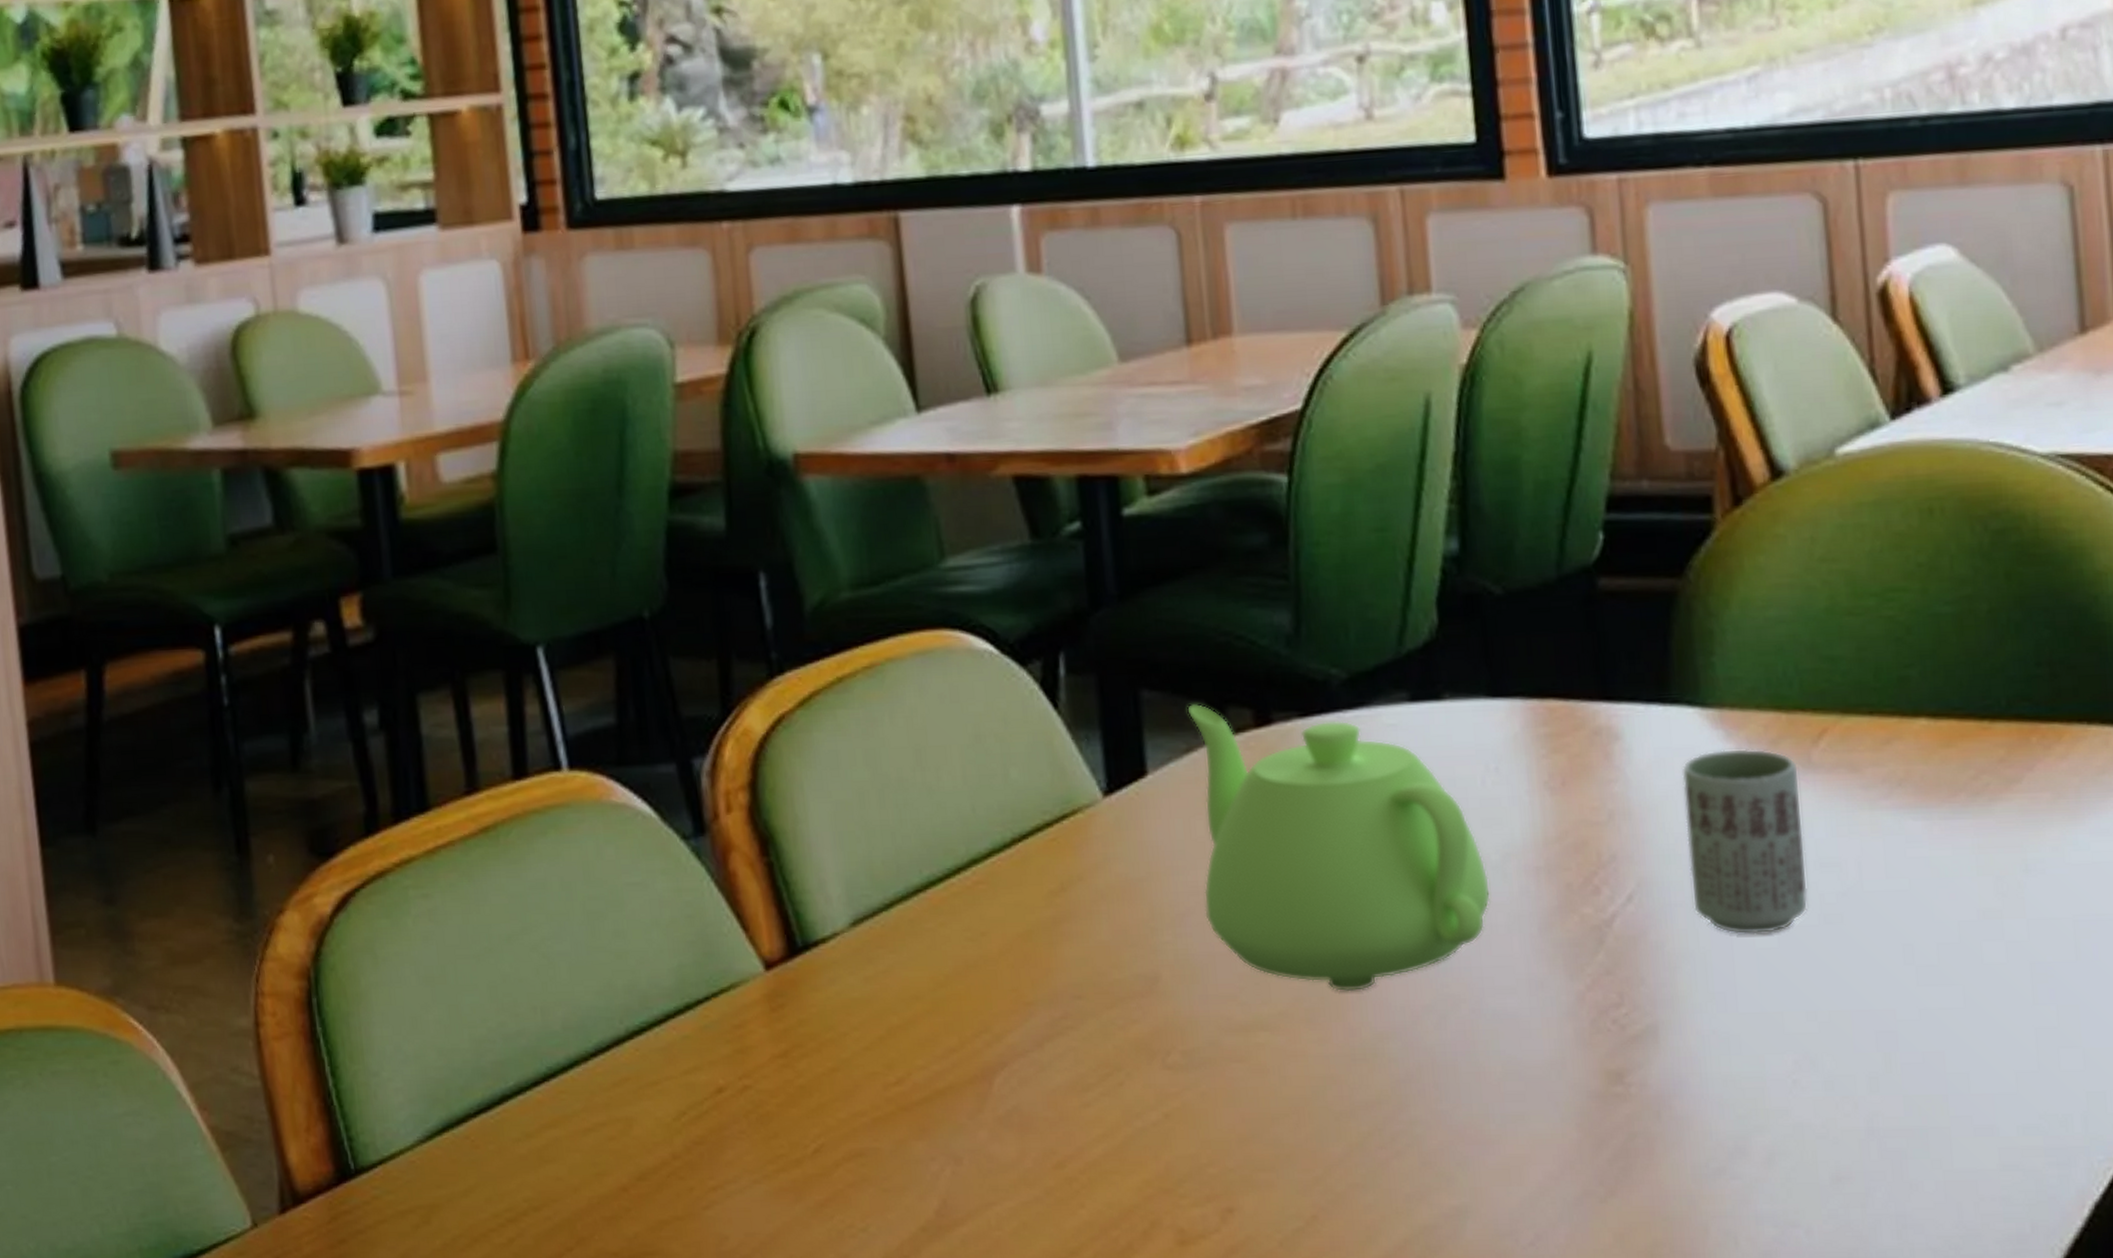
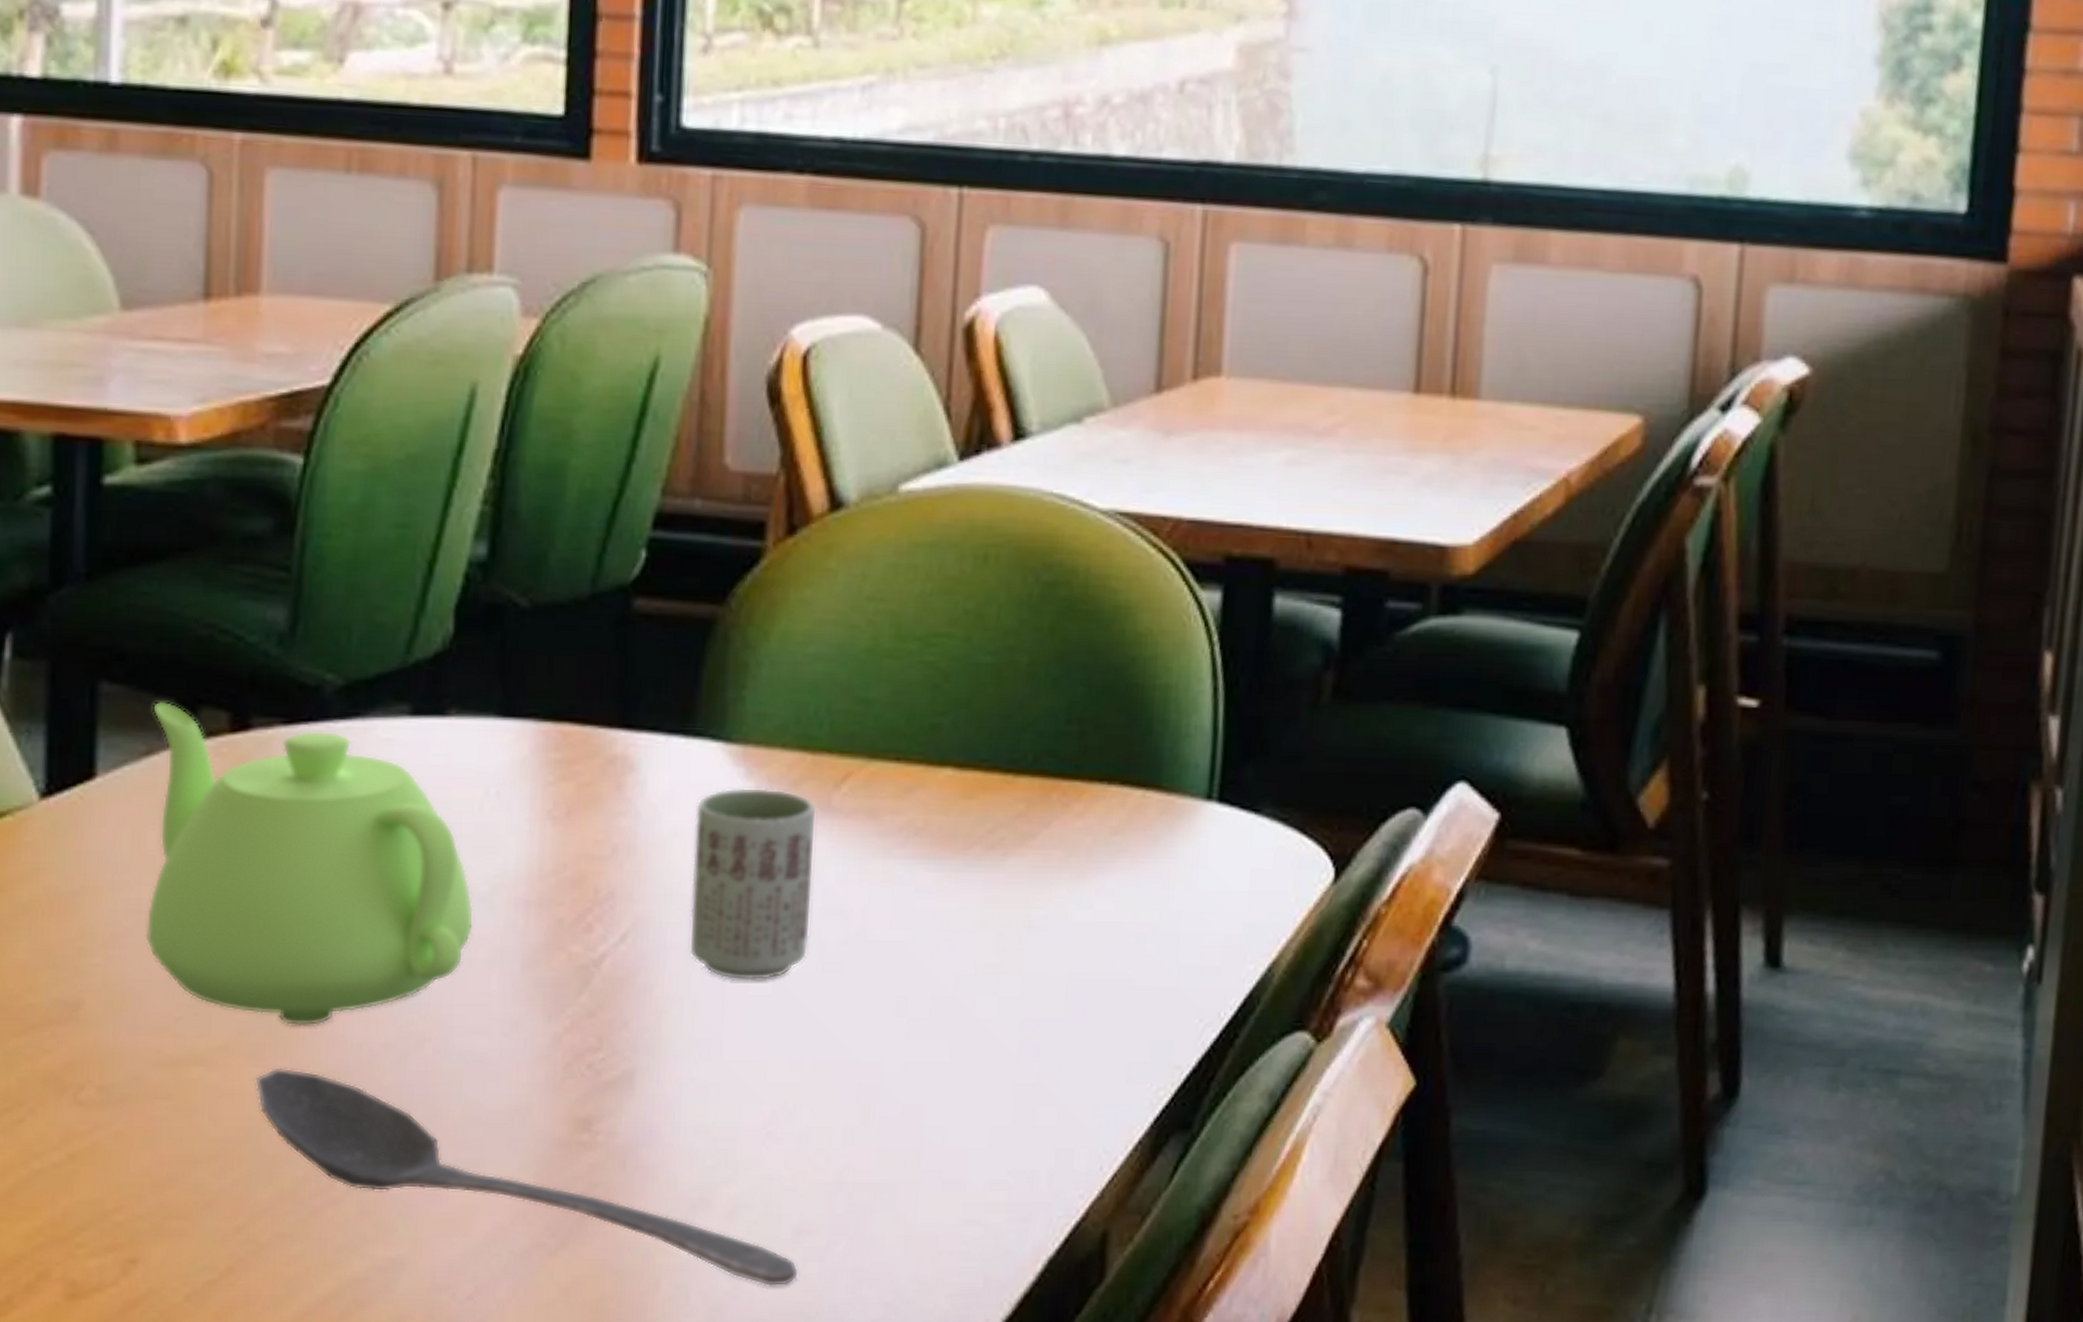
stirrer: none [1315,1030,1842,1233] -> present [255,1067,799,1287]

